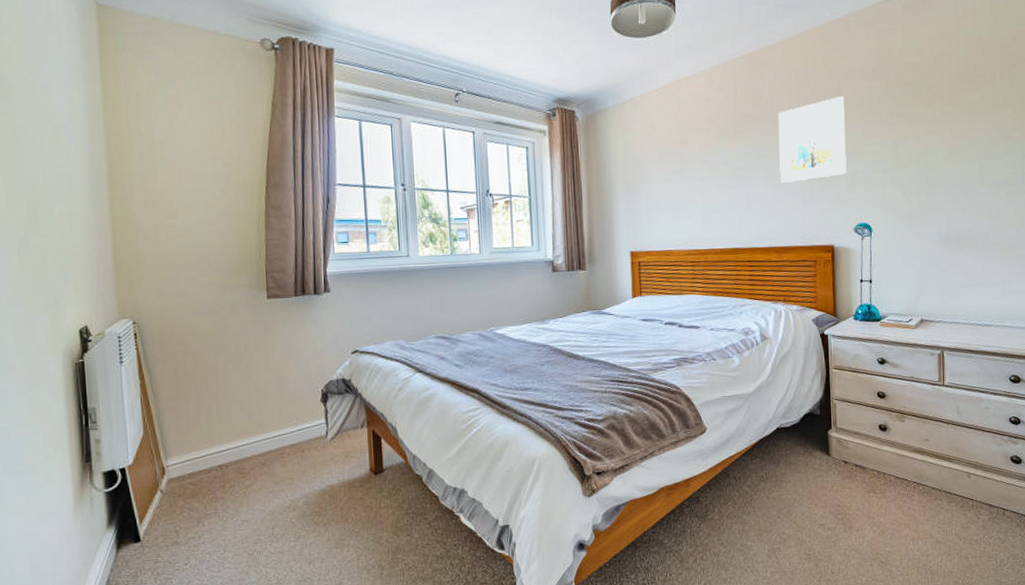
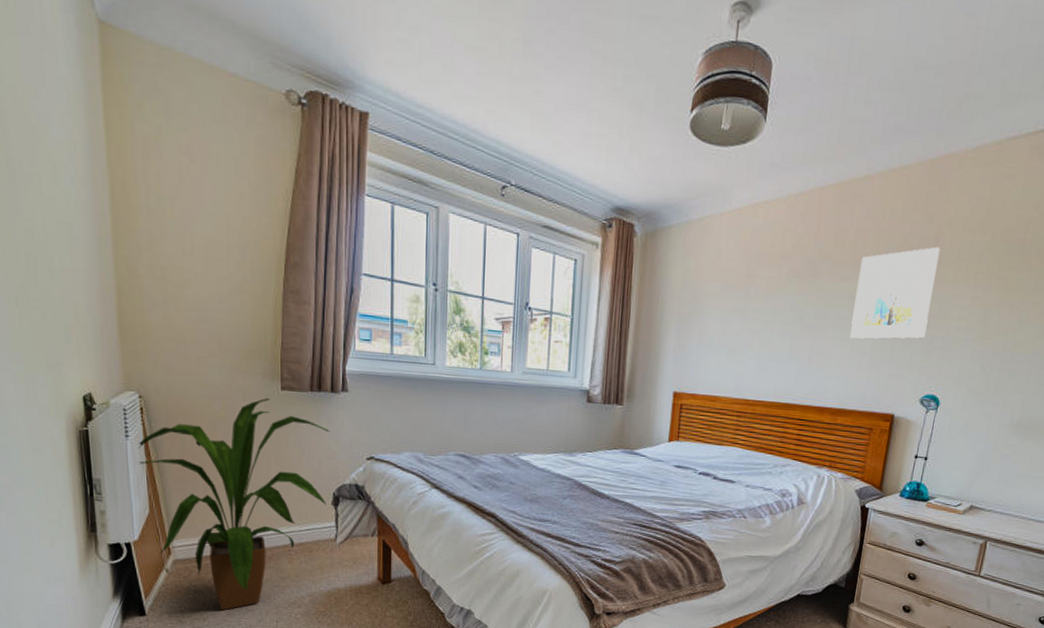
house plant: none [131,307,316,525] -> present [136,397,330,611]

